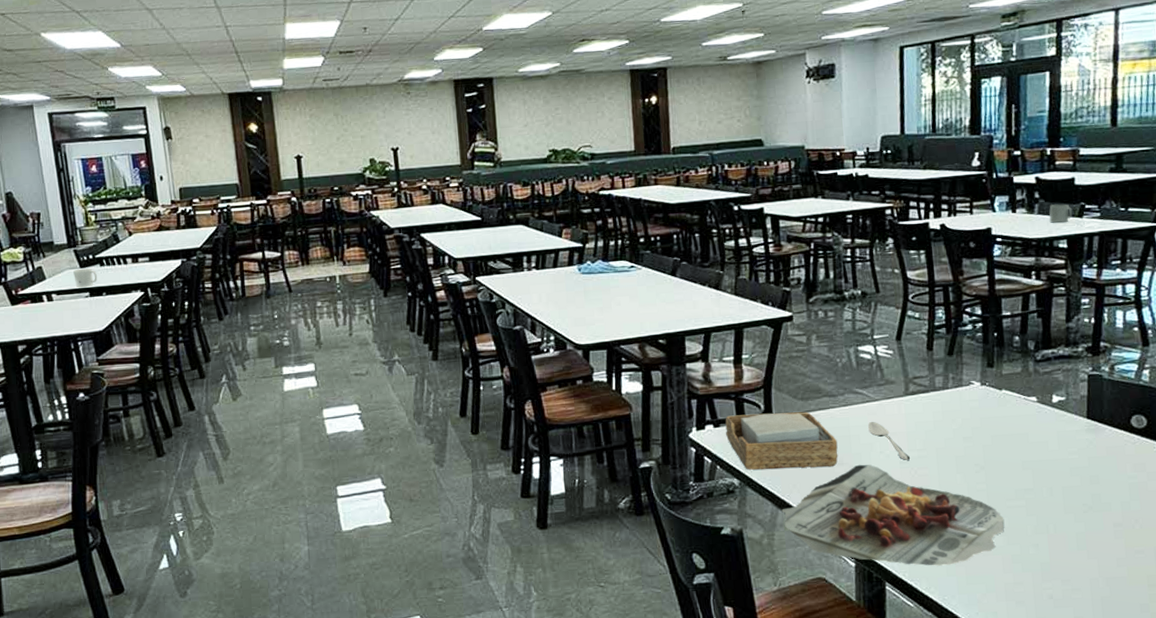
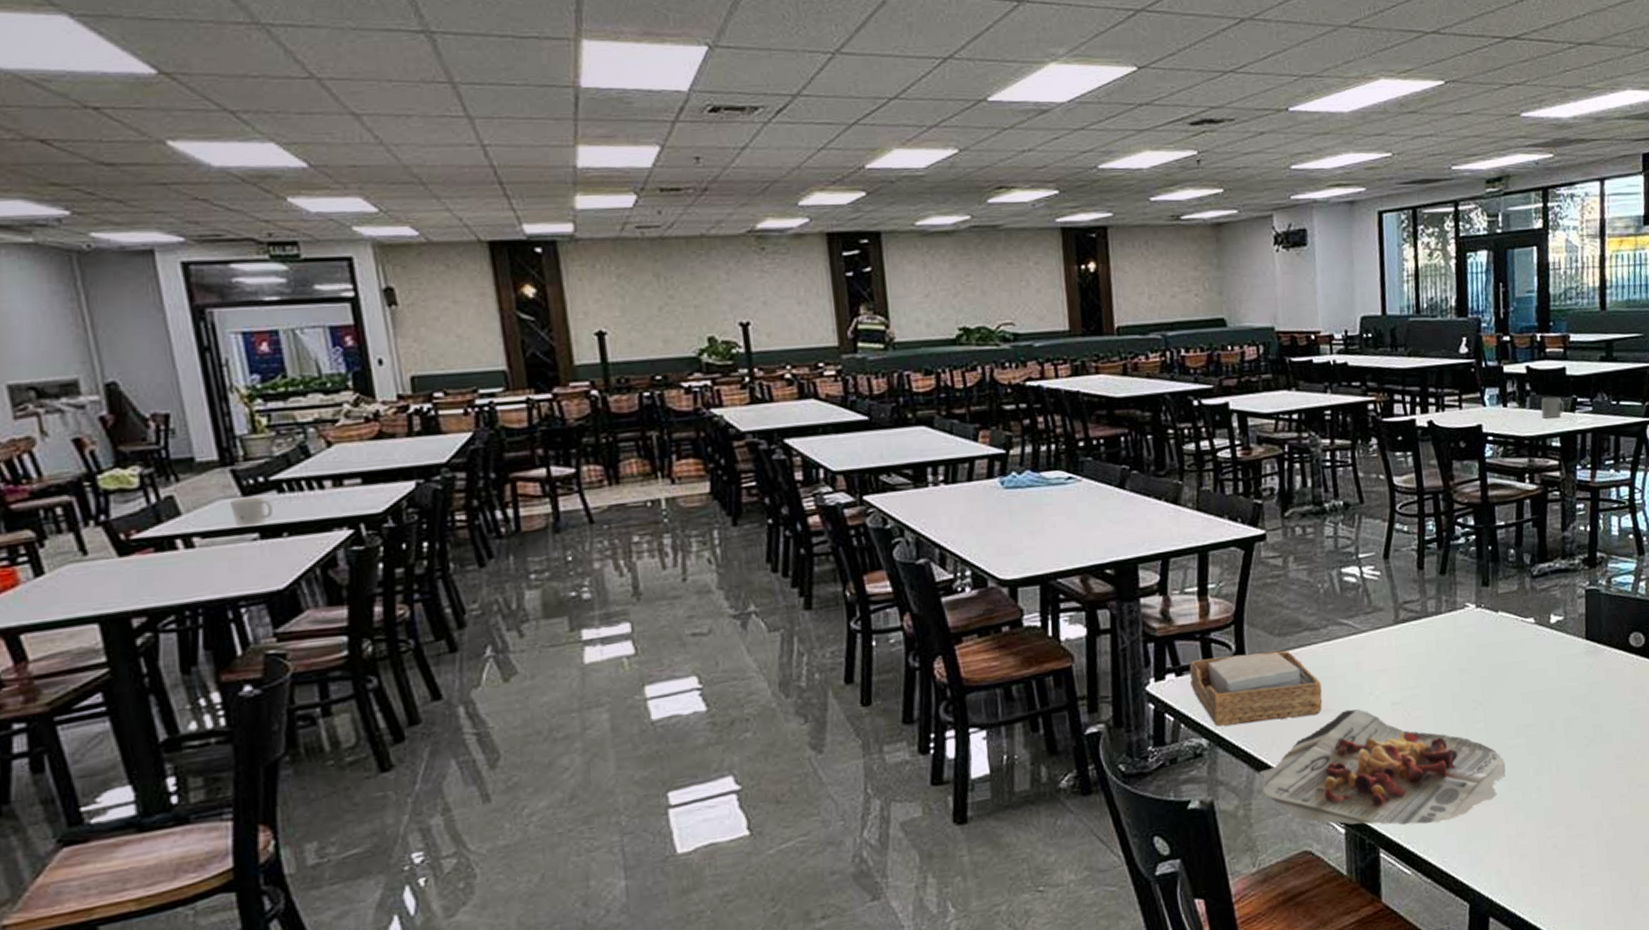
spoon: present [868,421,911,460] -> none [1355,657,1403,701]

